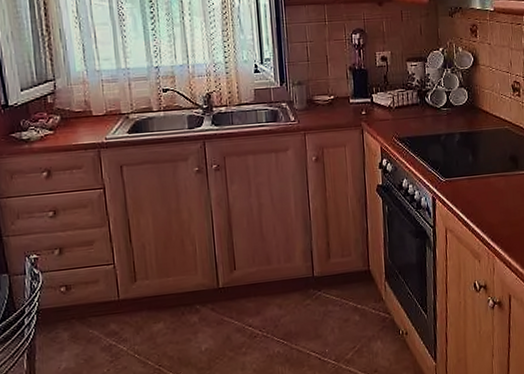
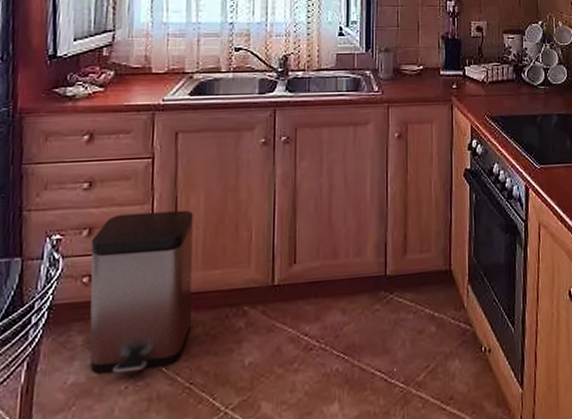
pedal bin: none [63,230,154,361] -> present [89,210,193,374]

